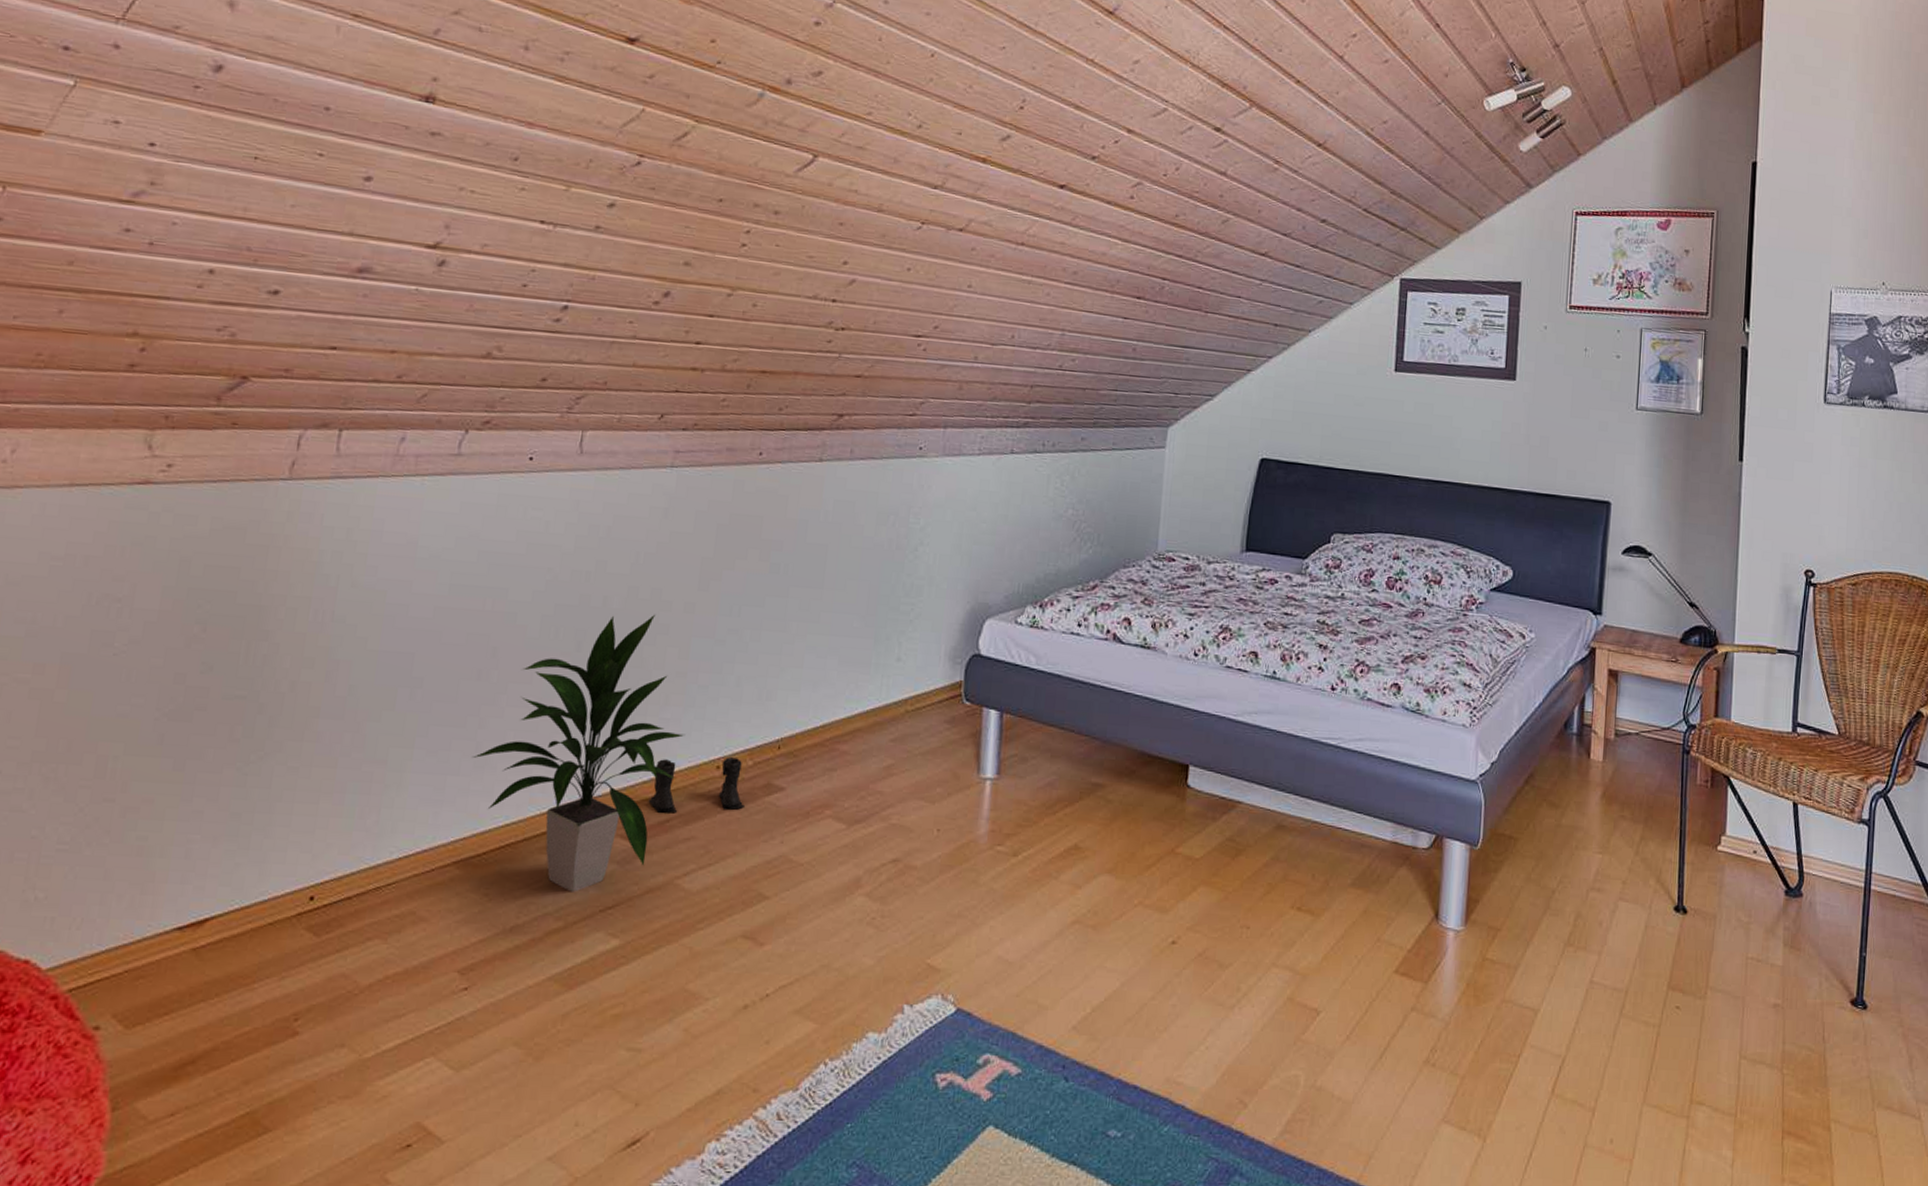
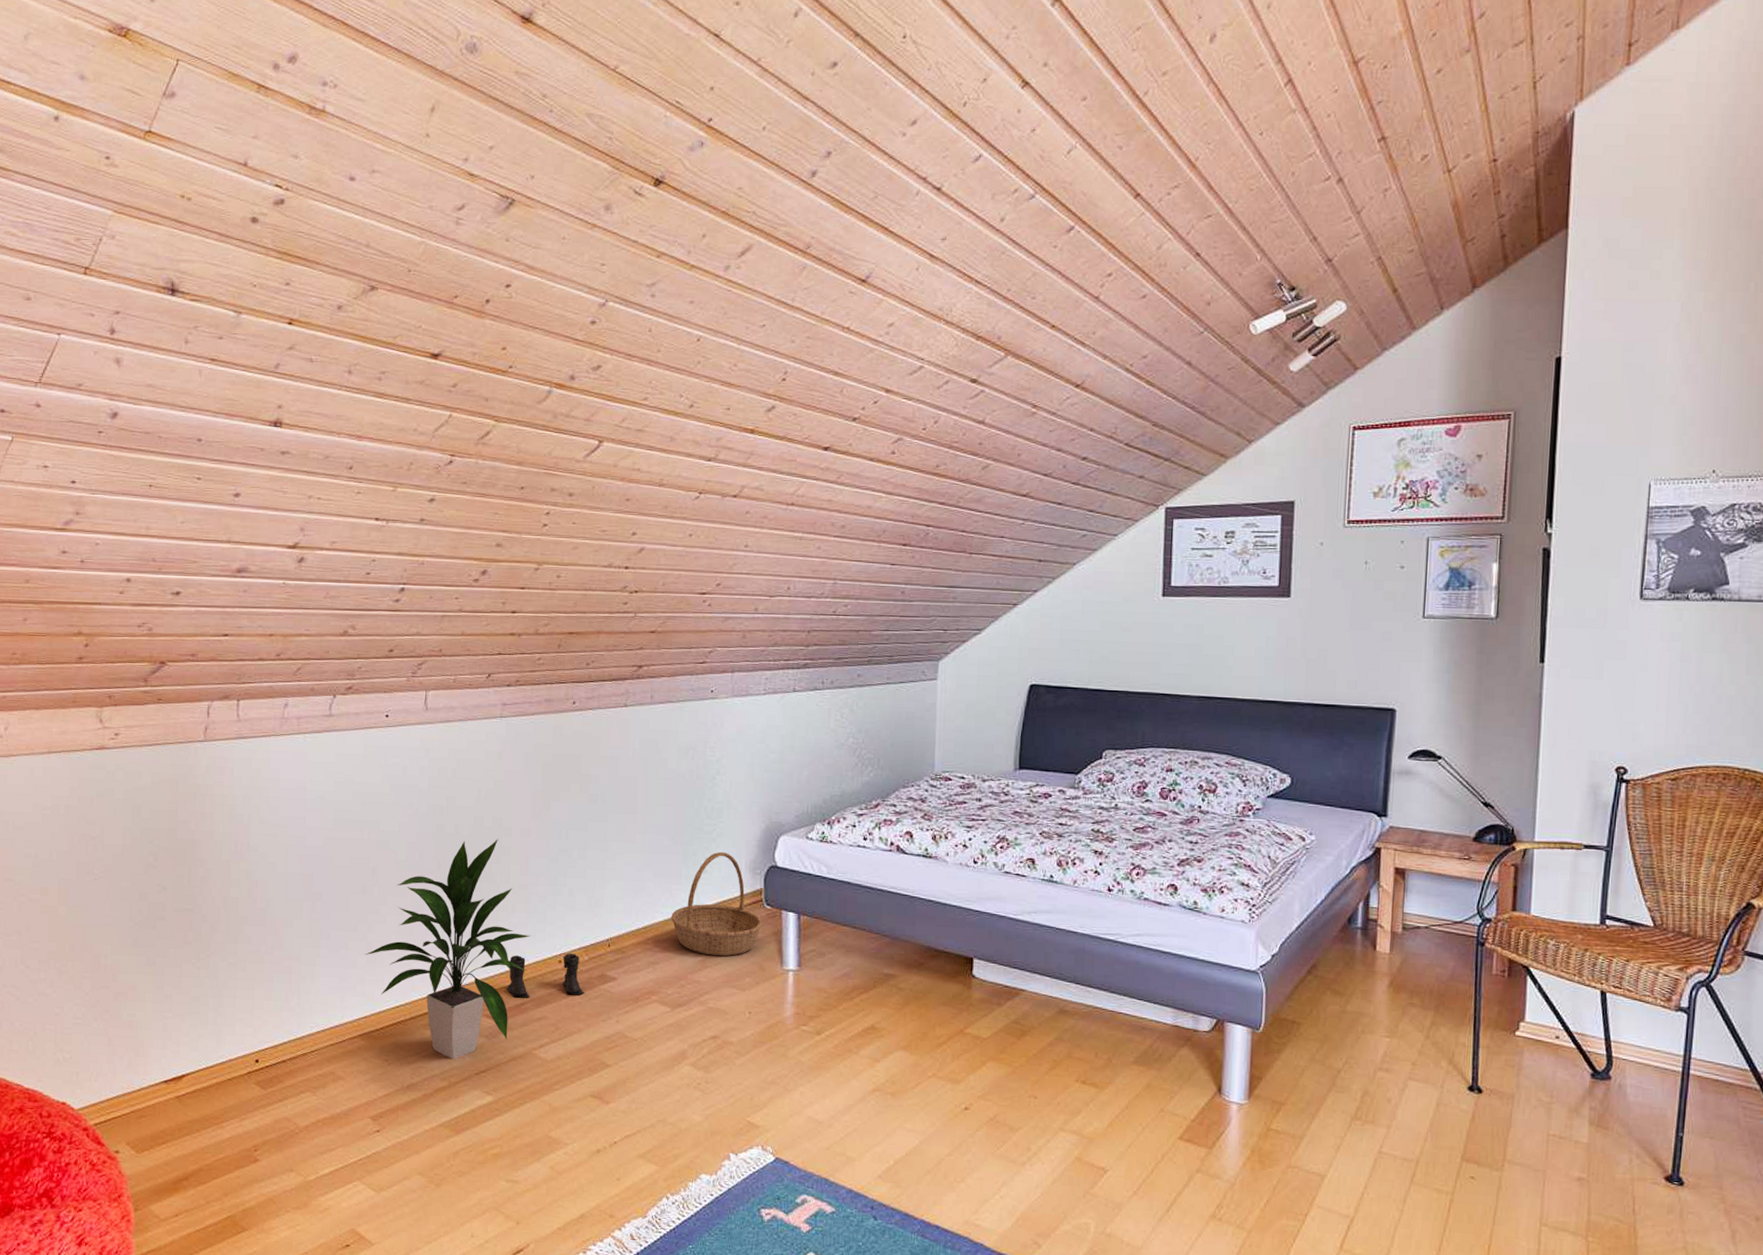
basket: none [854,636,961,762] -> present [671,851,763,957]

